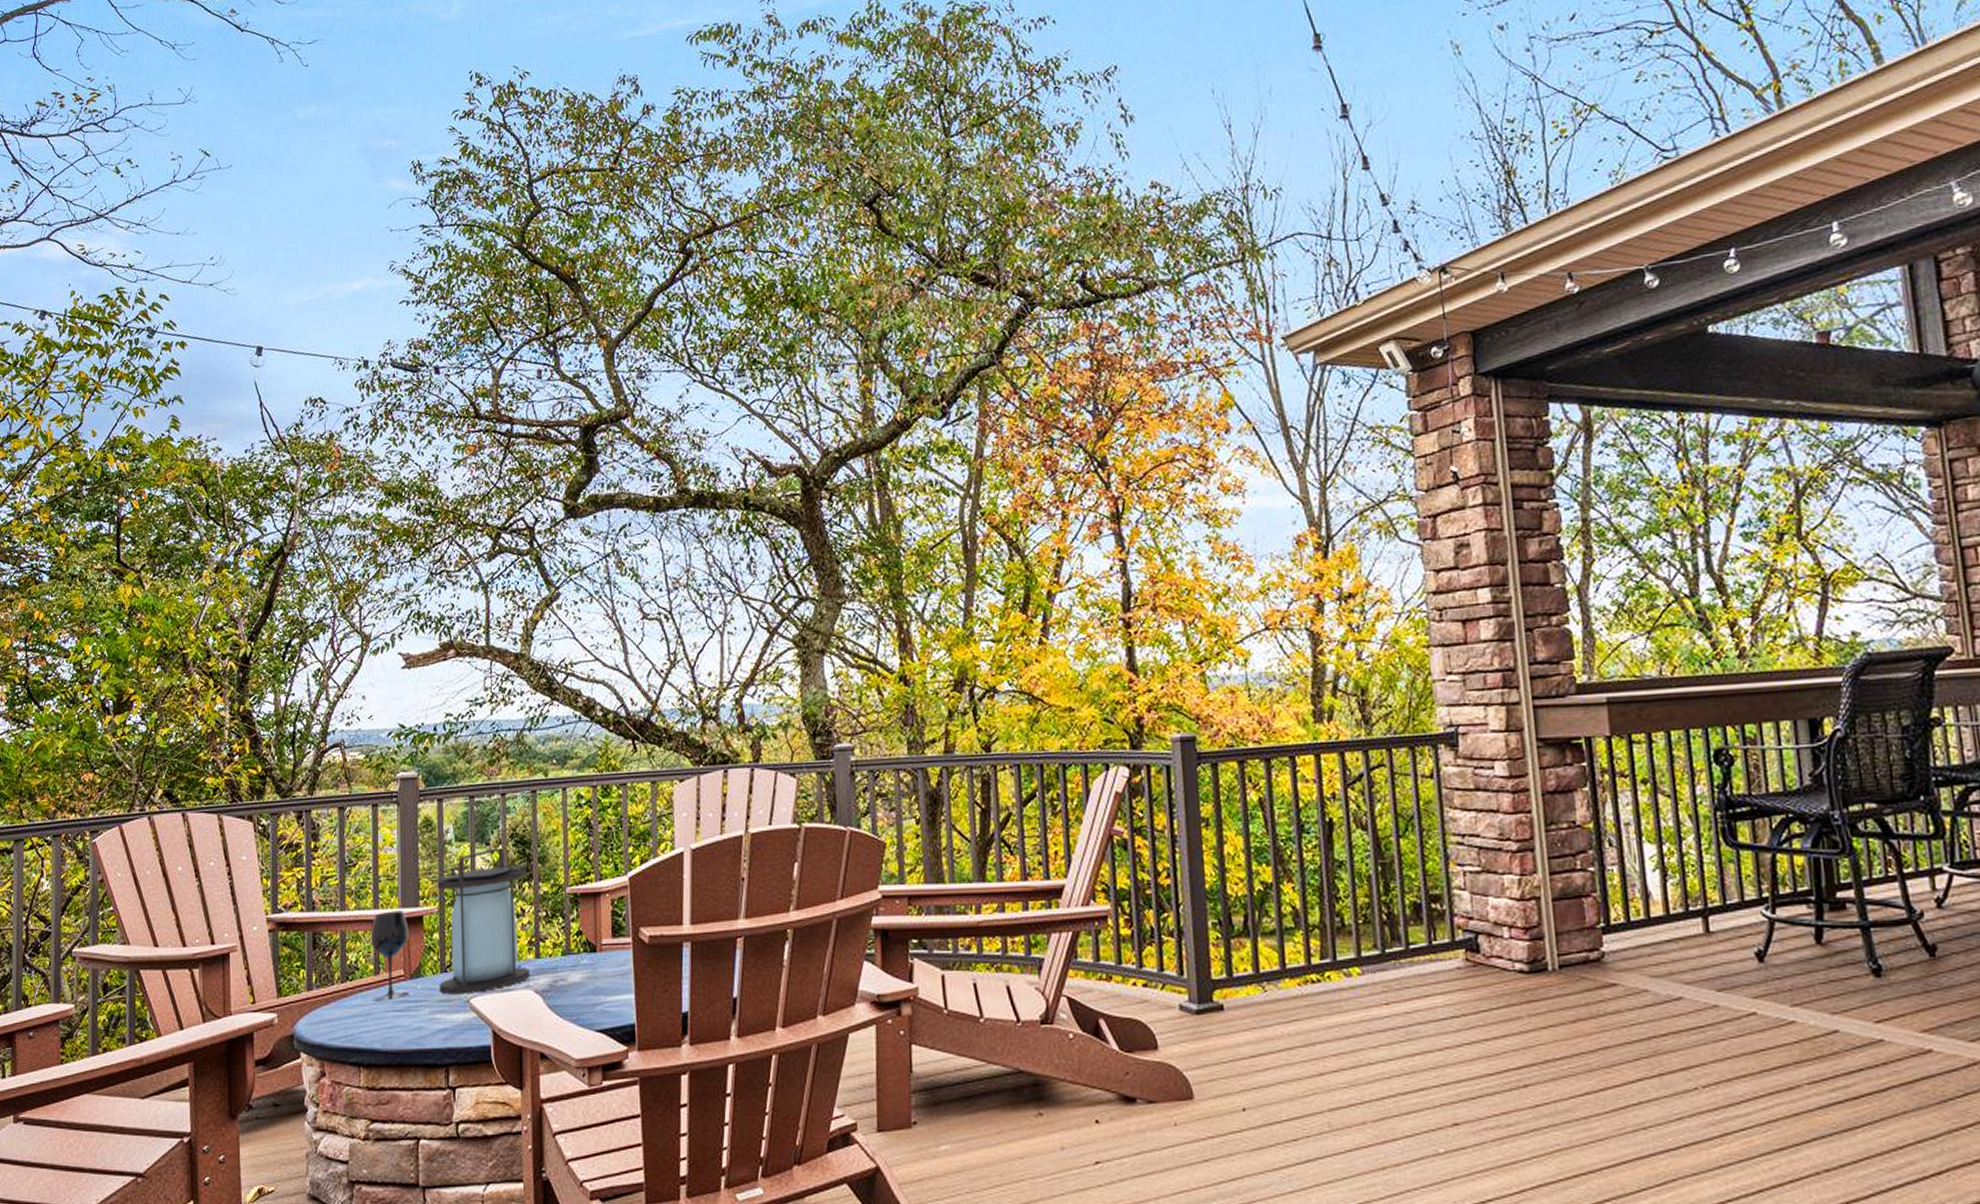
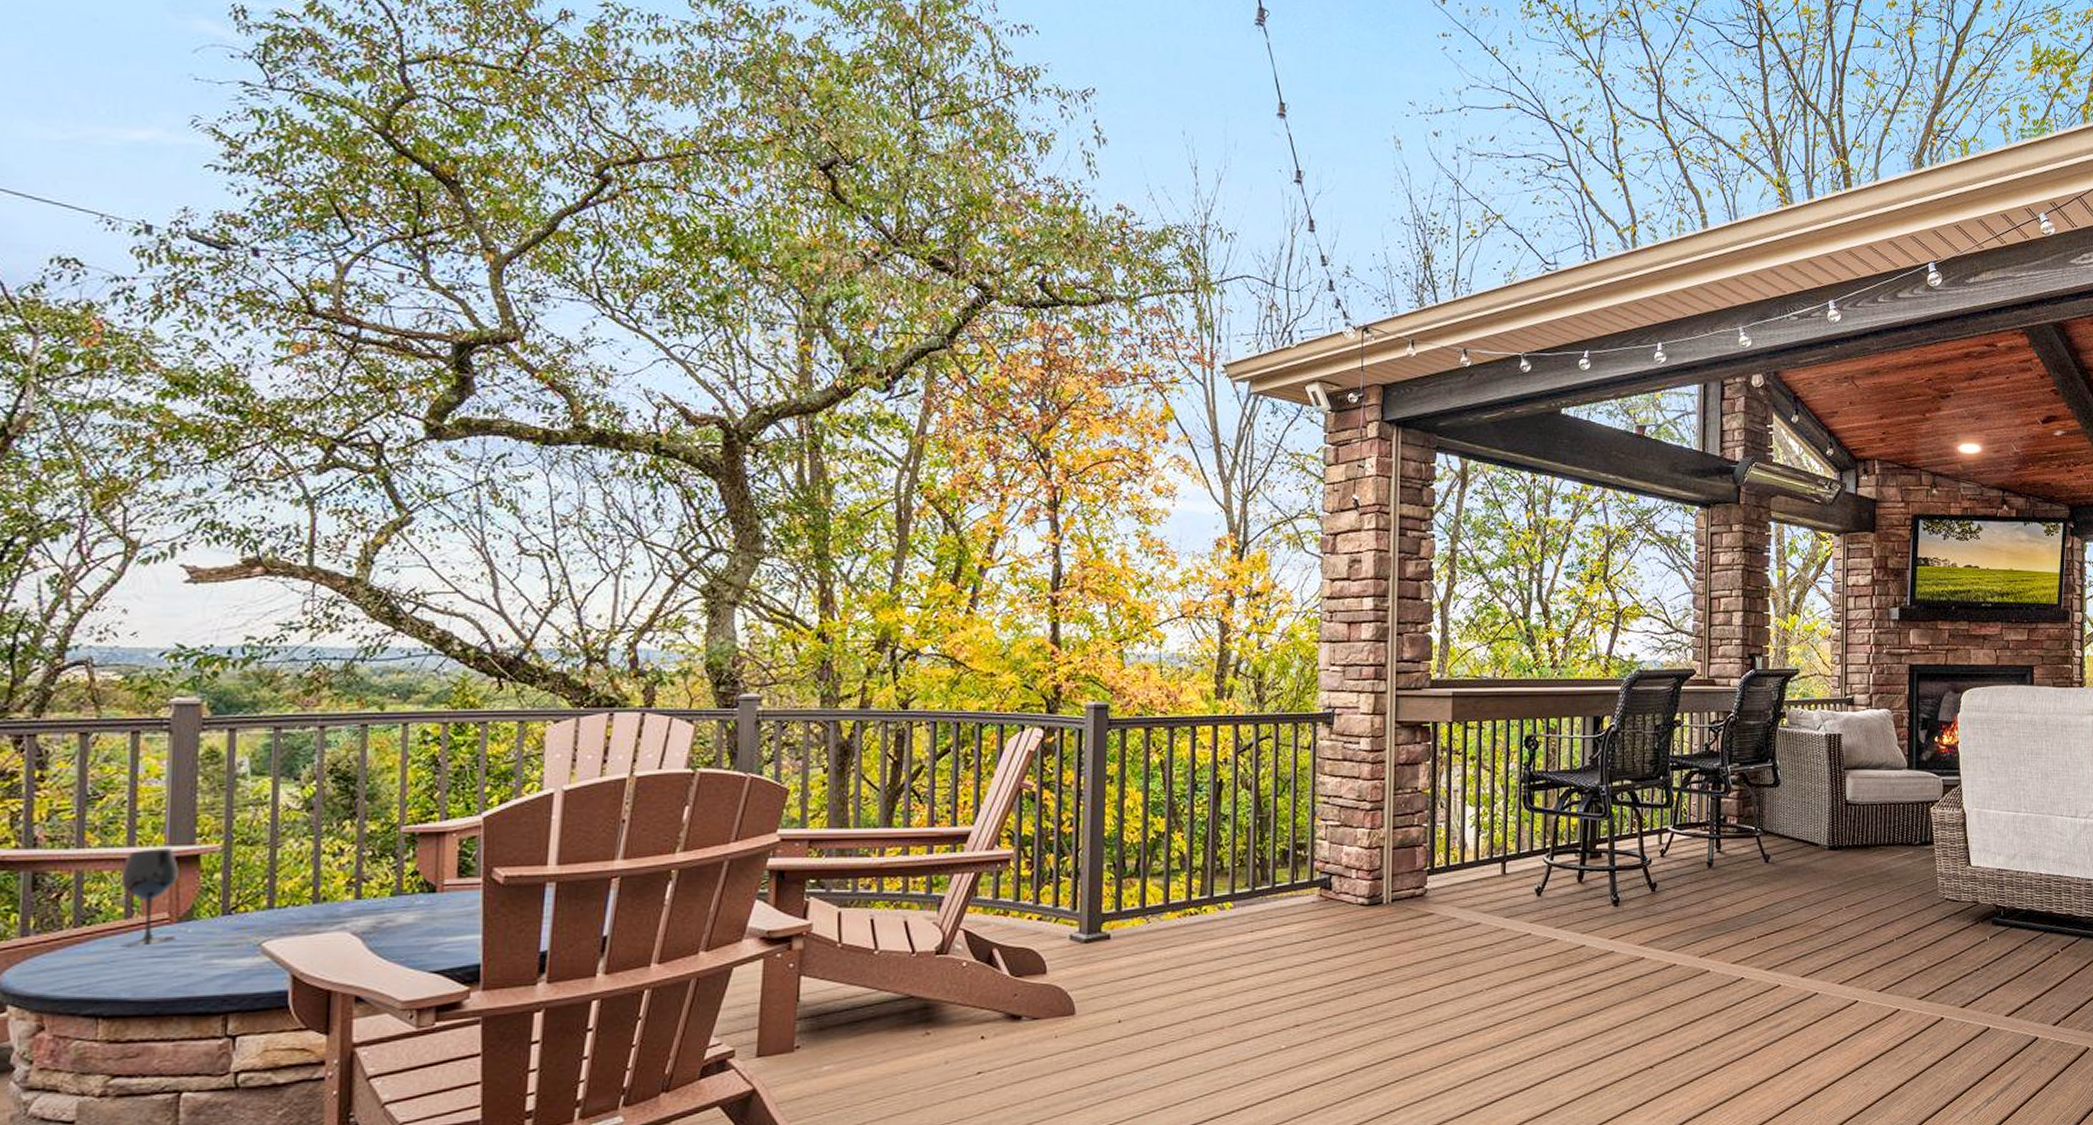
lantern: present [433,848,529,995] -> none [217,783,353,938]

